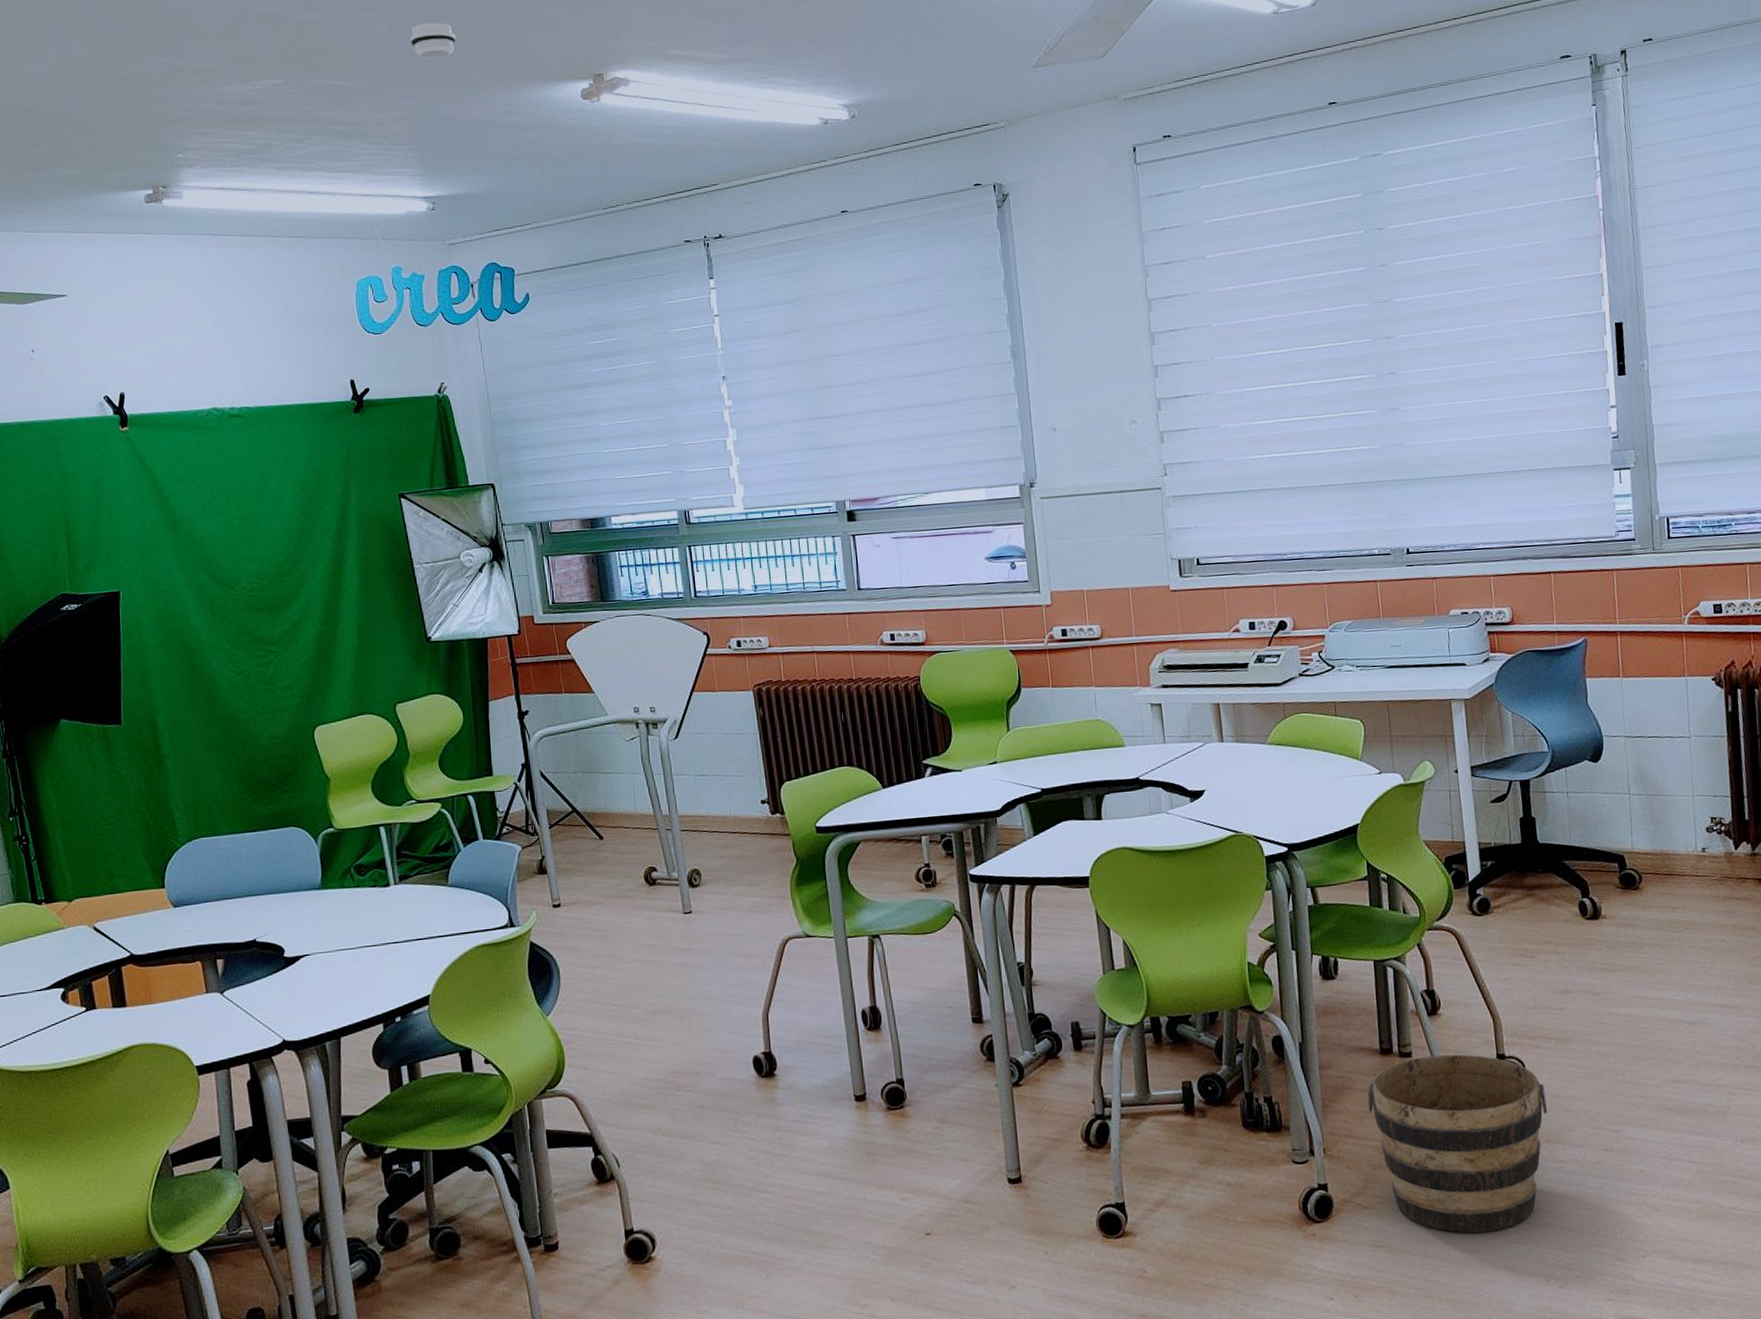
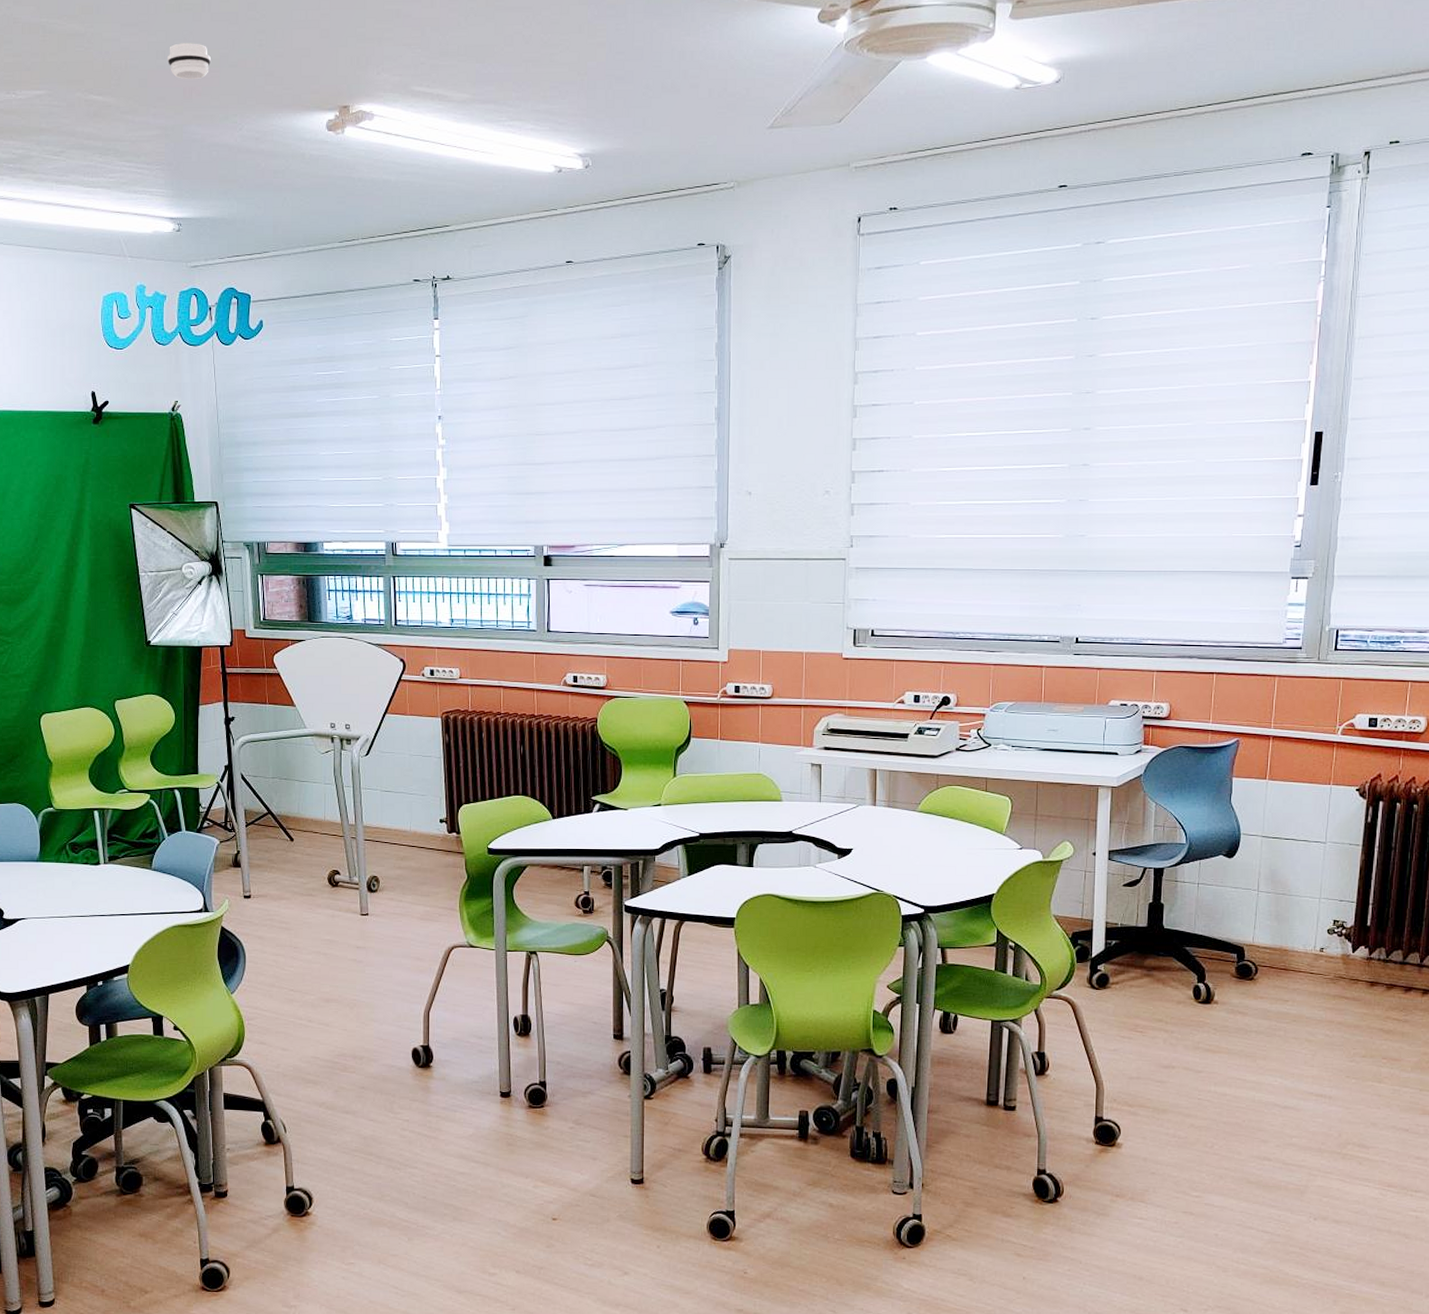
bucket: present [1367,1054,1547,1233] -> none [968,1111,1136,1272]

